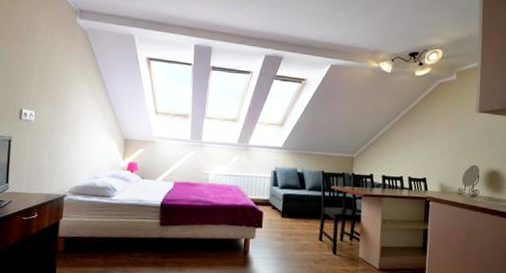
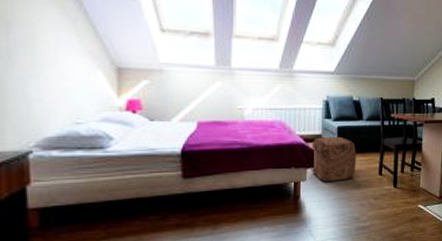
ottoman: none [259,202,300,242] -> present [311,136,357,182]

